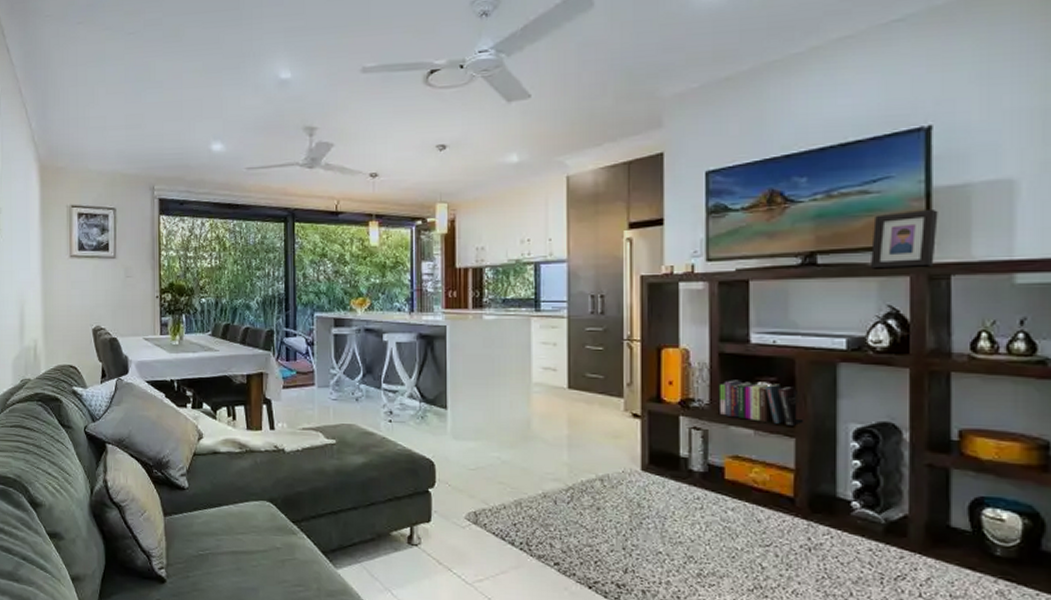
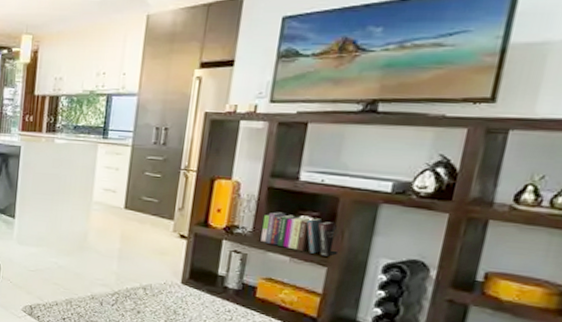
picture frame: present [869,210,938,271] -> none [429,65,510,122]

